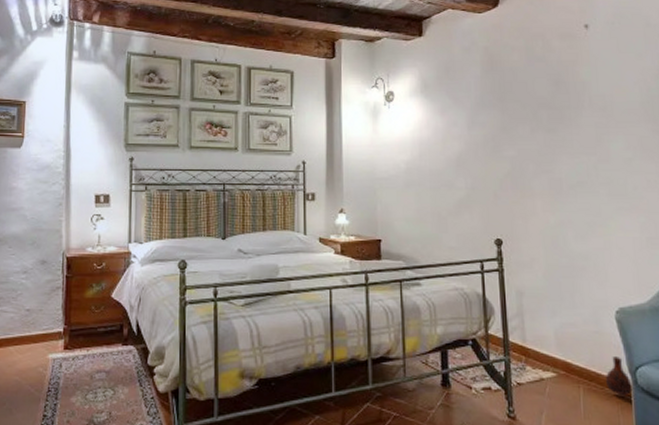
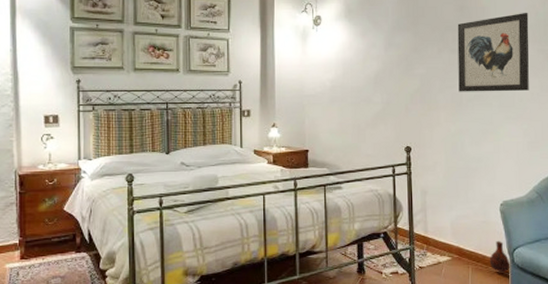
wall art: none [552,87,645,178] -> present [457,12,529,92]

